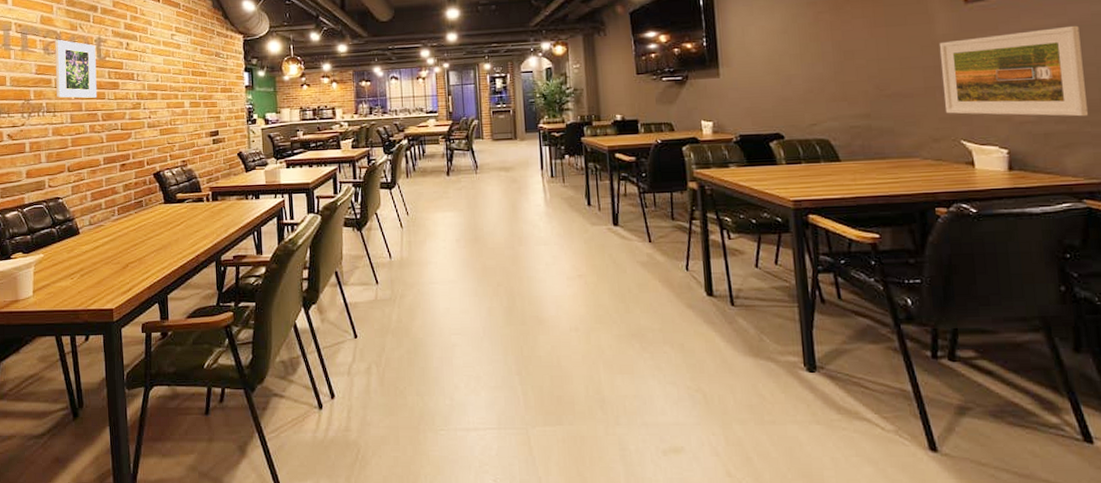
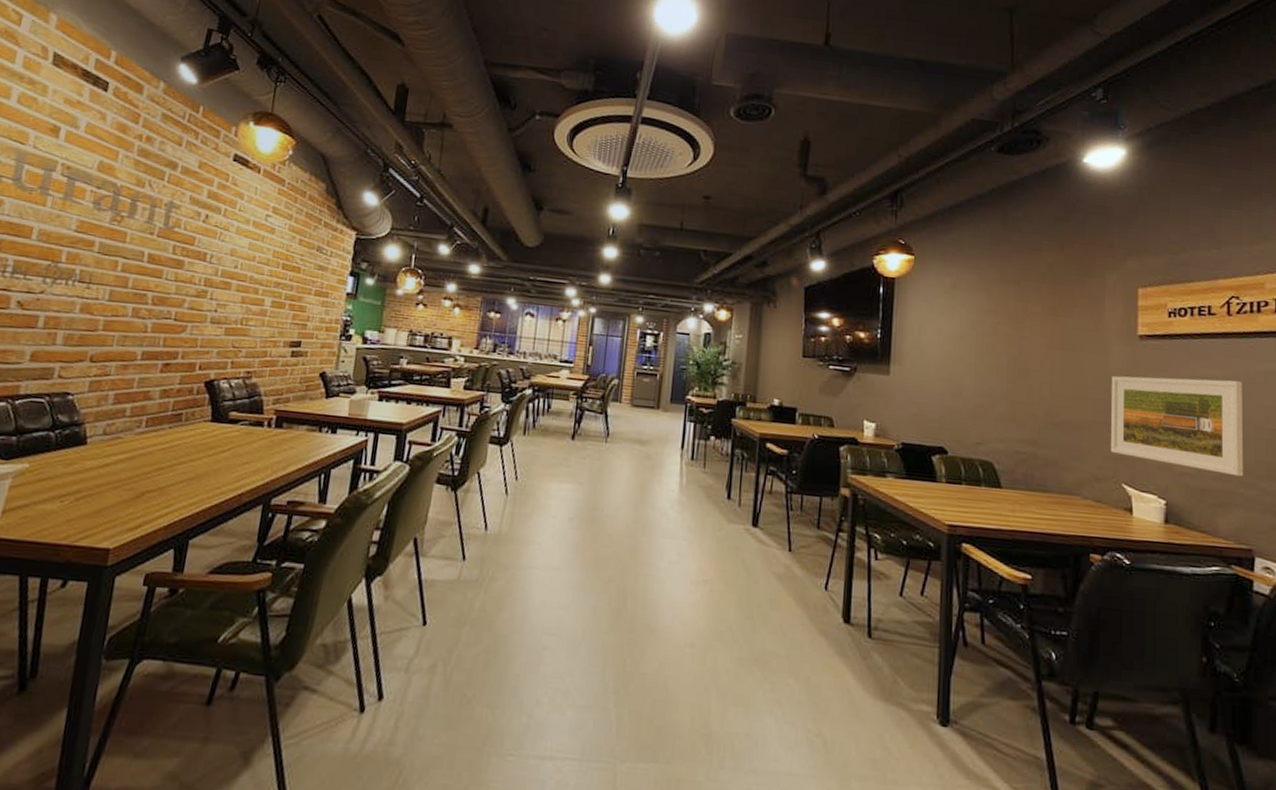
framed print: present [55,39,97,99] -> none [97,193,165,275]

